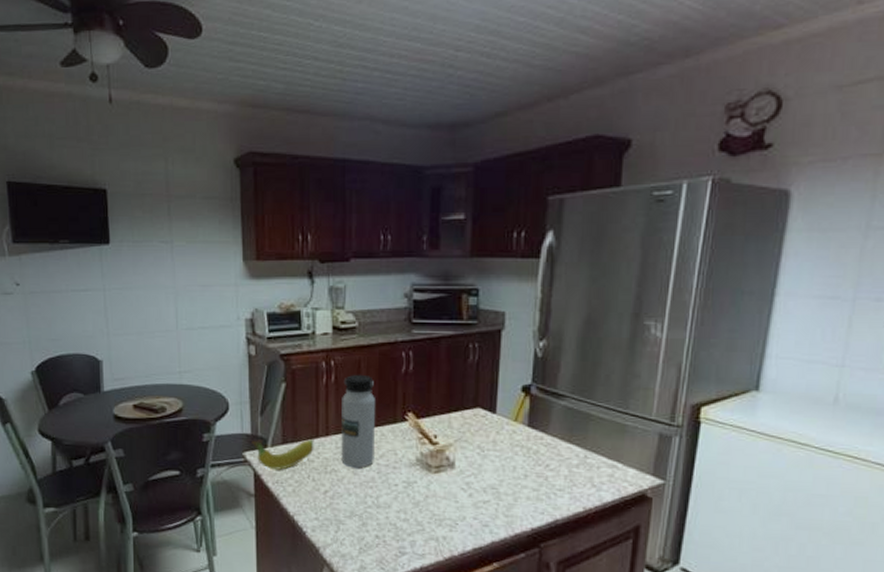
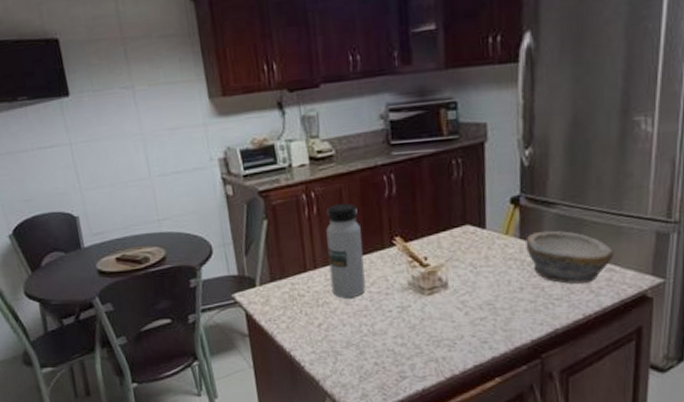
fruit: present [252,438,314,470] -> none [240,273,304,308]
bowl: none [533,421,618,477] -> present [526,230,614,284]

